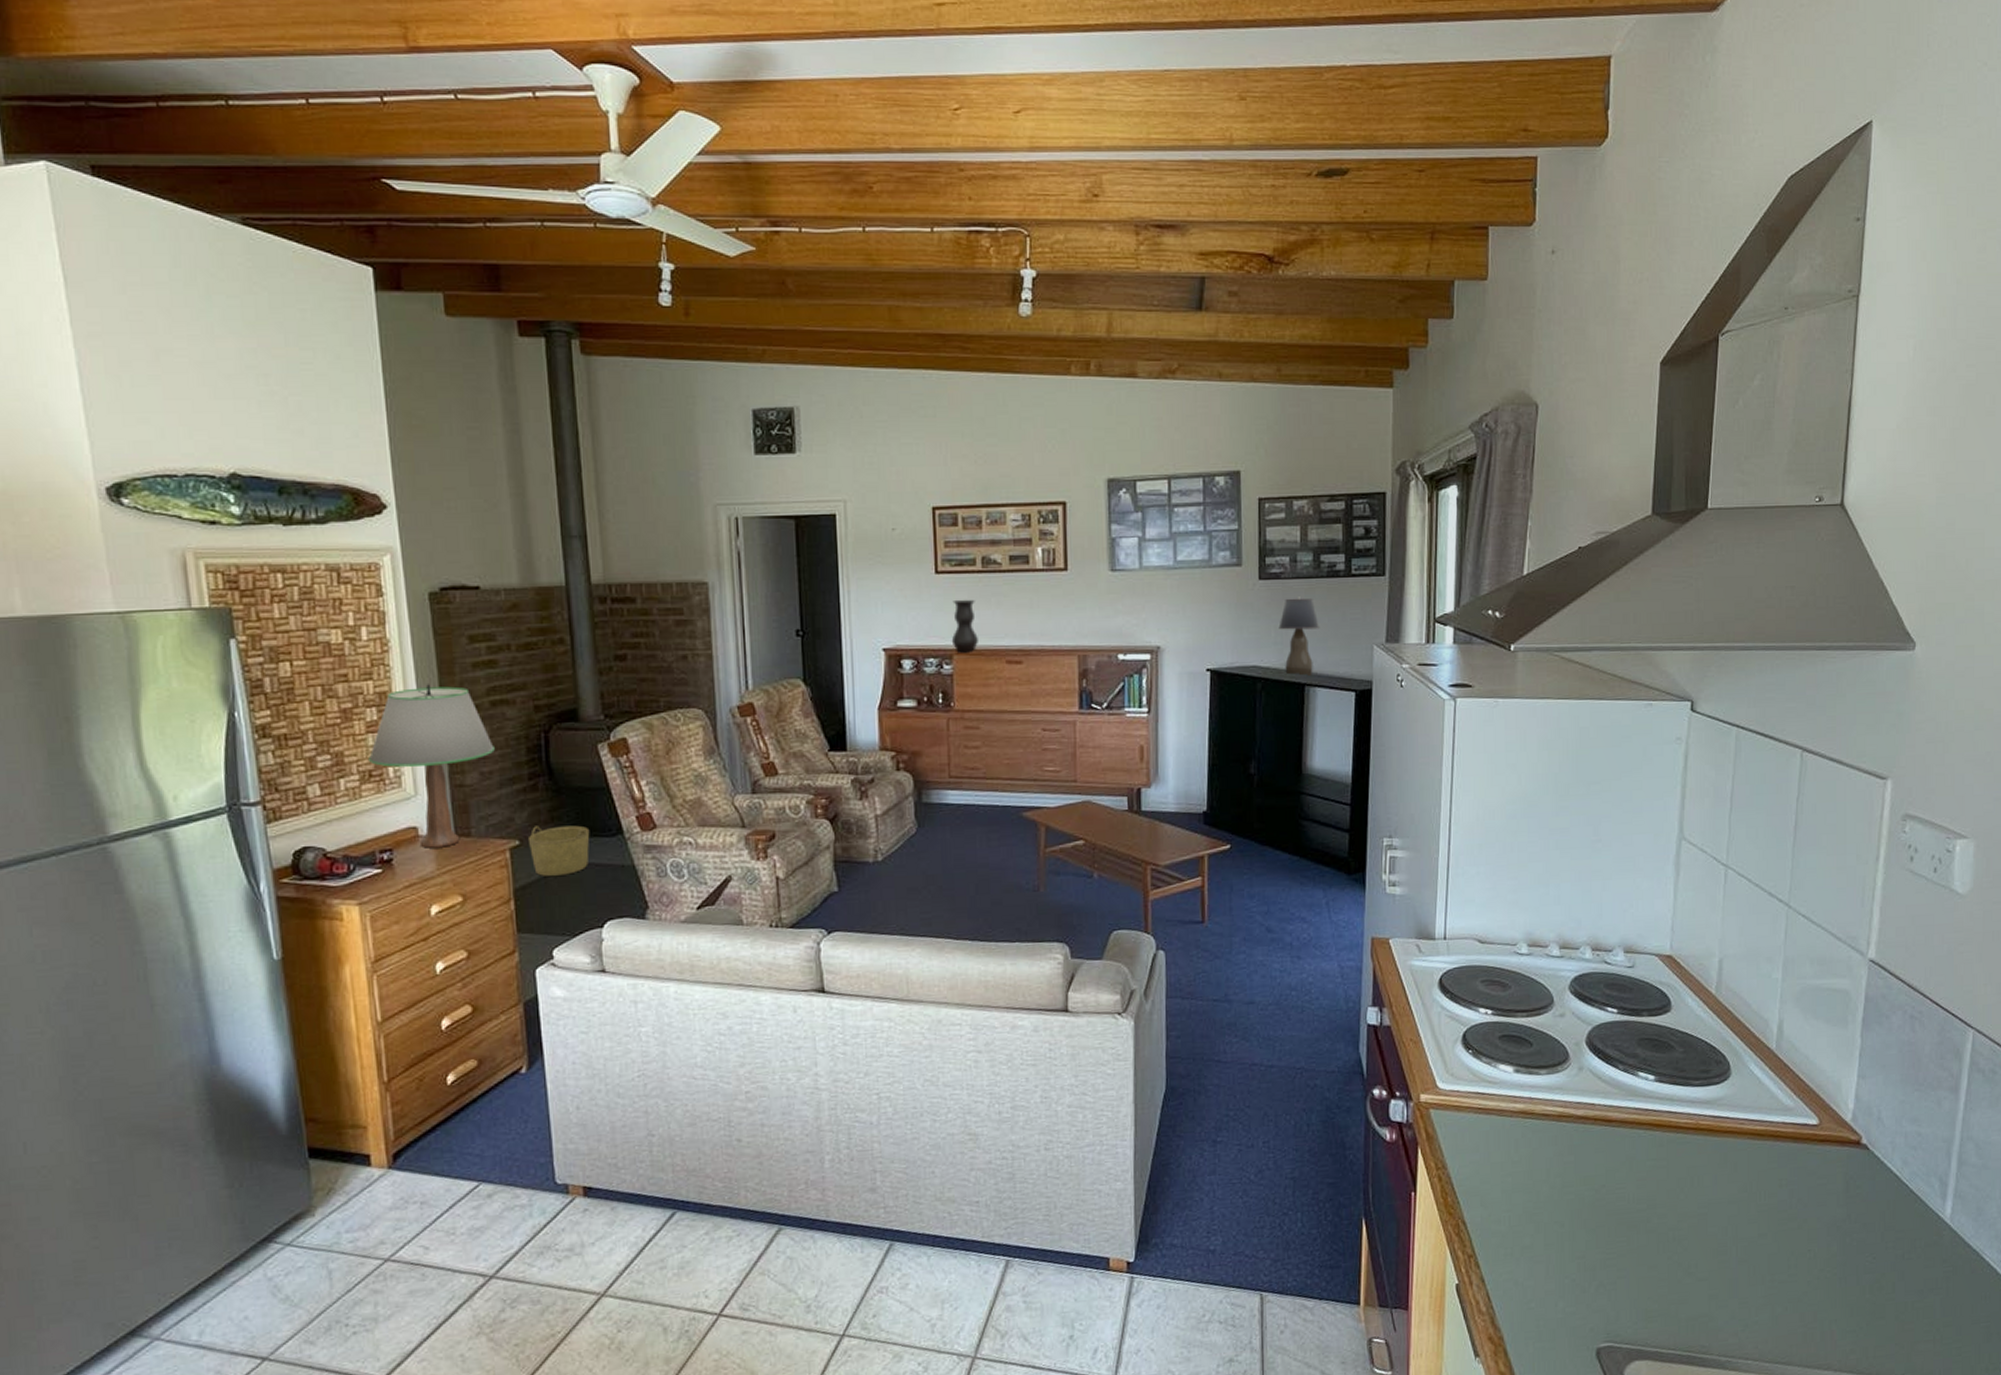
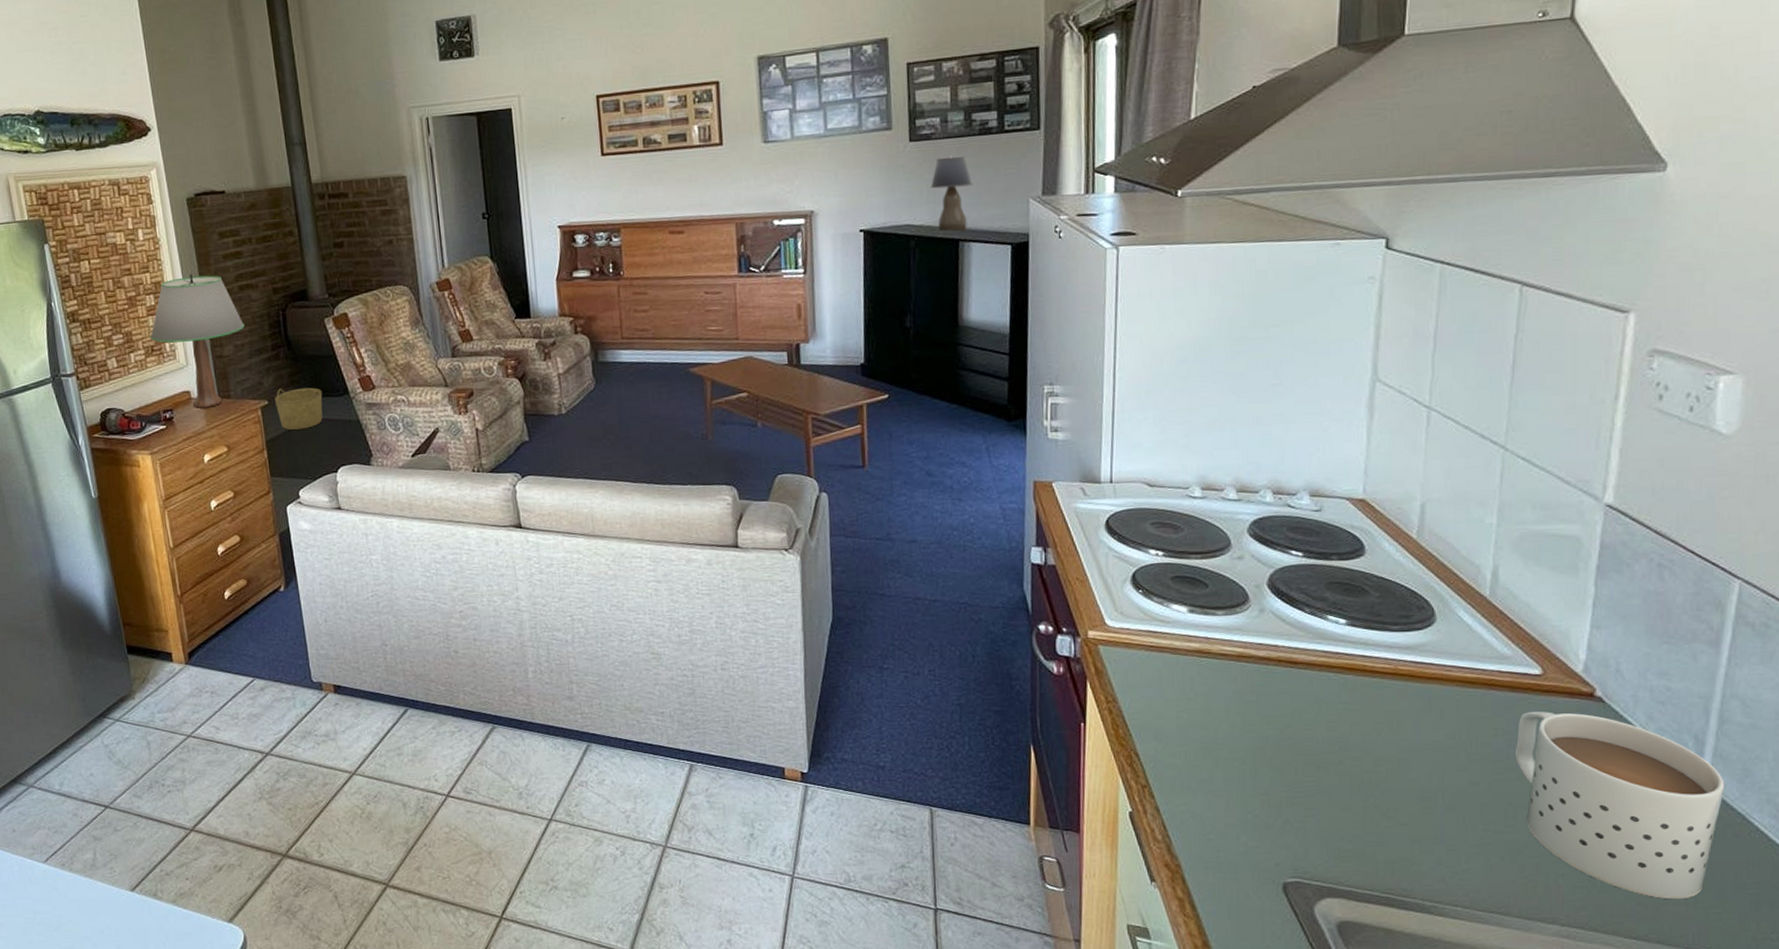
vase: present [951,599,978,653] -> none [618,177,643,227]
mug: none [1796,1160,1963,1338] -> present [1514,710,1725,900]

